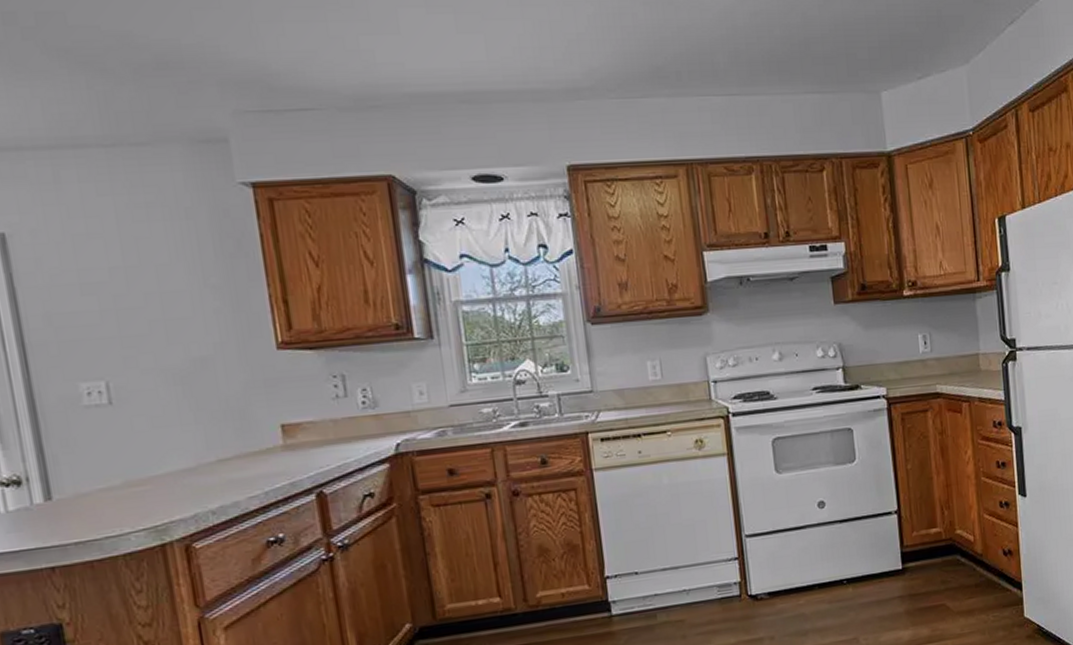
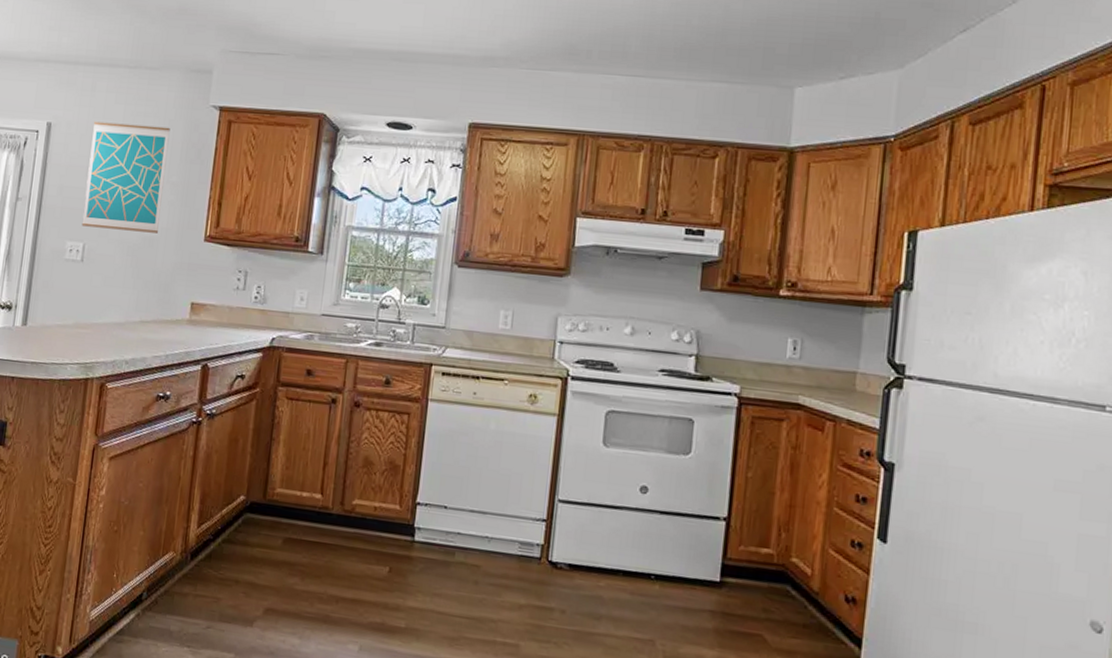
wall art: none [71,217,212,360] -> present [81,121,170,234]

